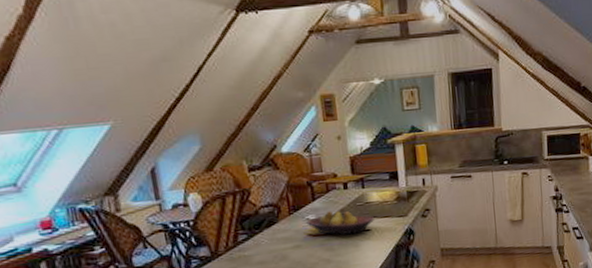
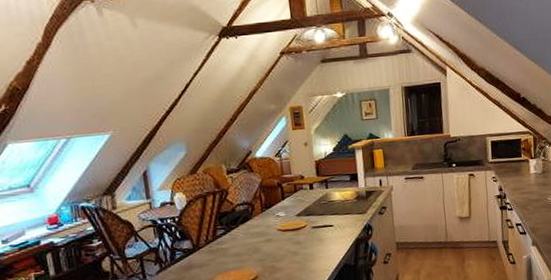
fruit bowl: present [306,211,375,235] -> none [276,208,338,230]

